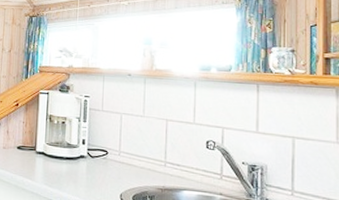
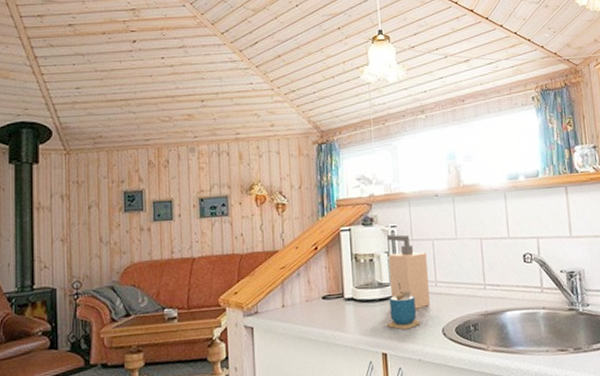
cup: none [70,145,101,189] -> present [387,281,421,330]
soap dispenser: none [78,102,114,173] -> present [387,234,430,309]

